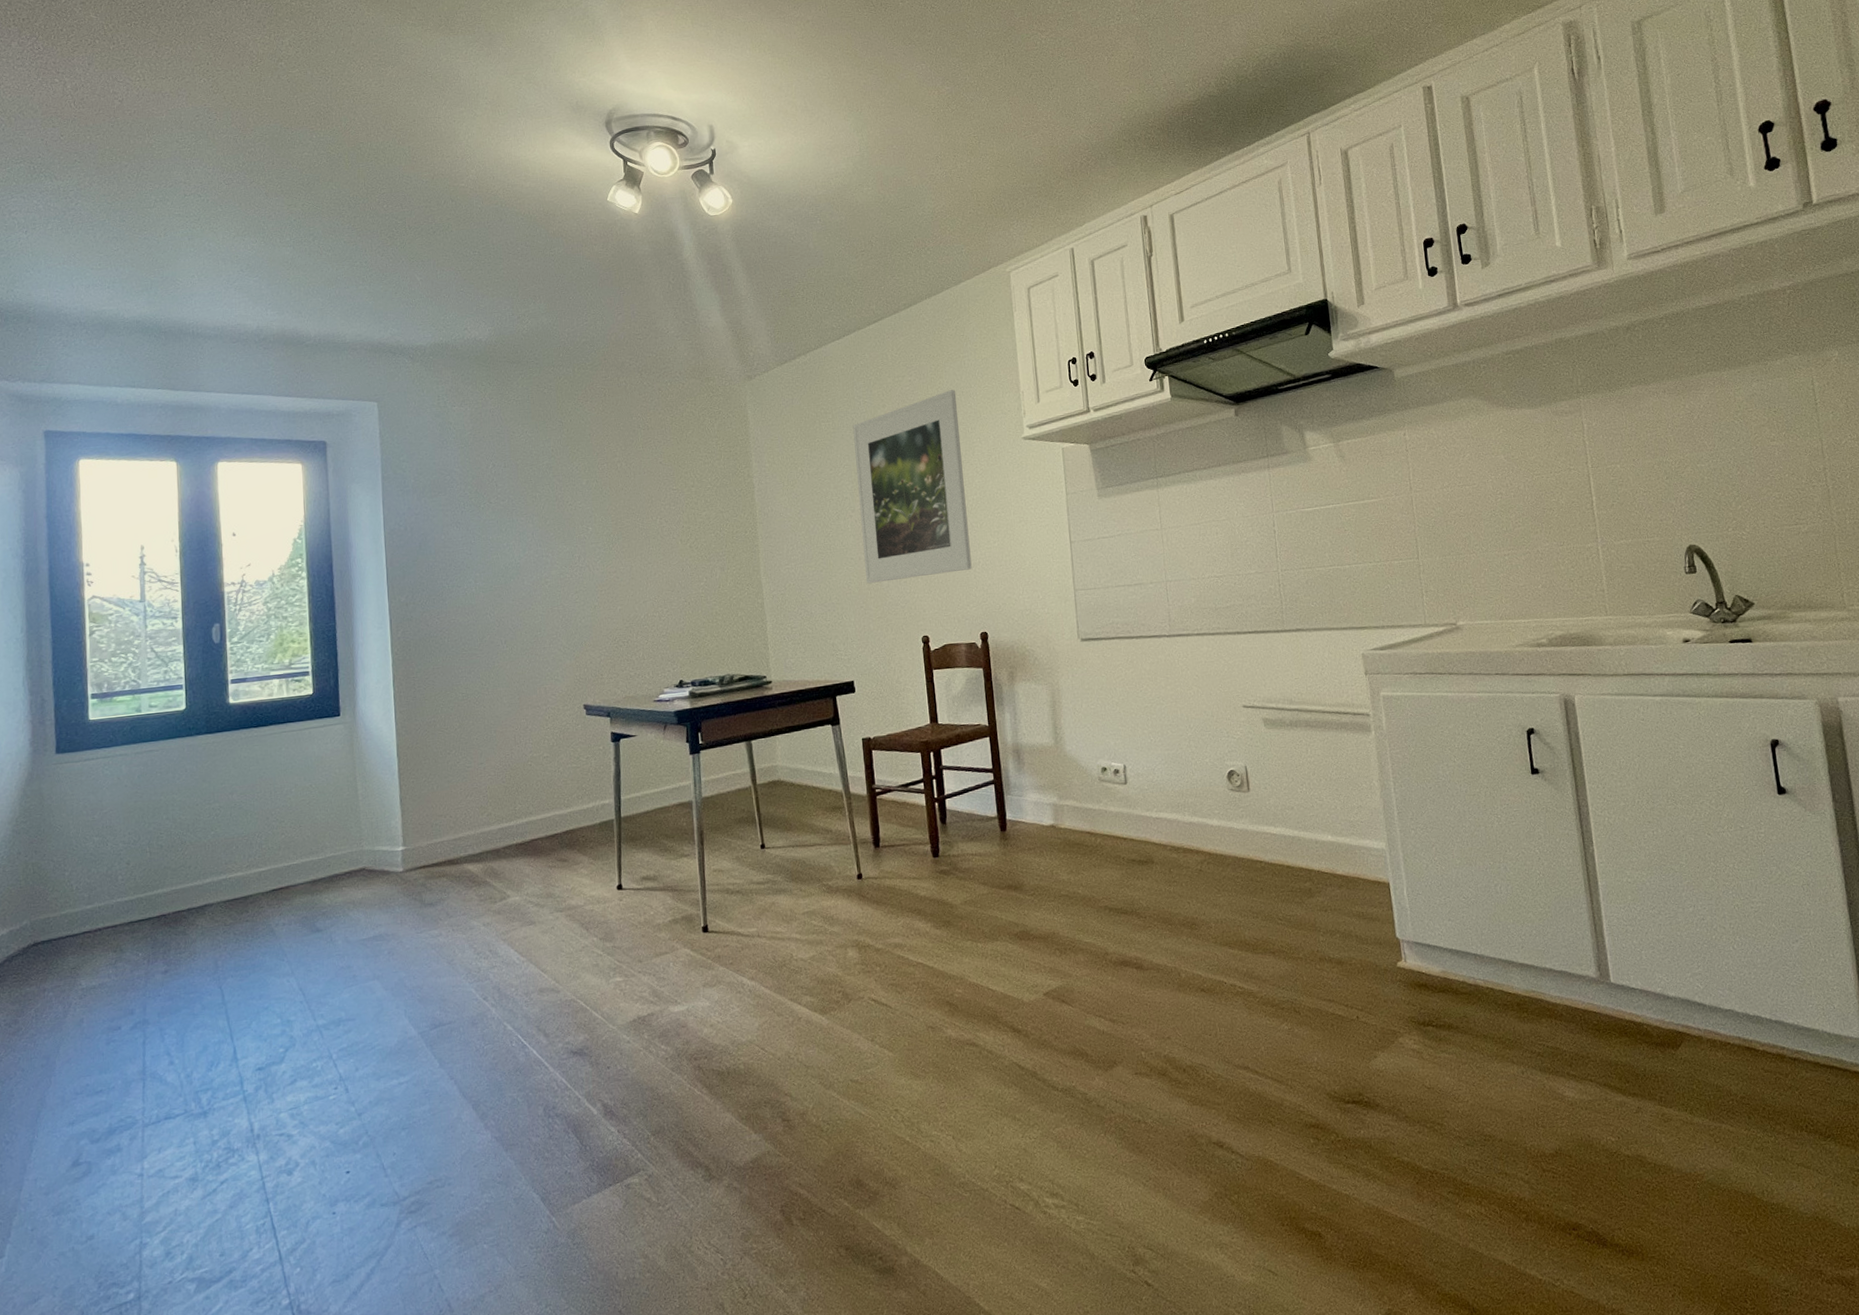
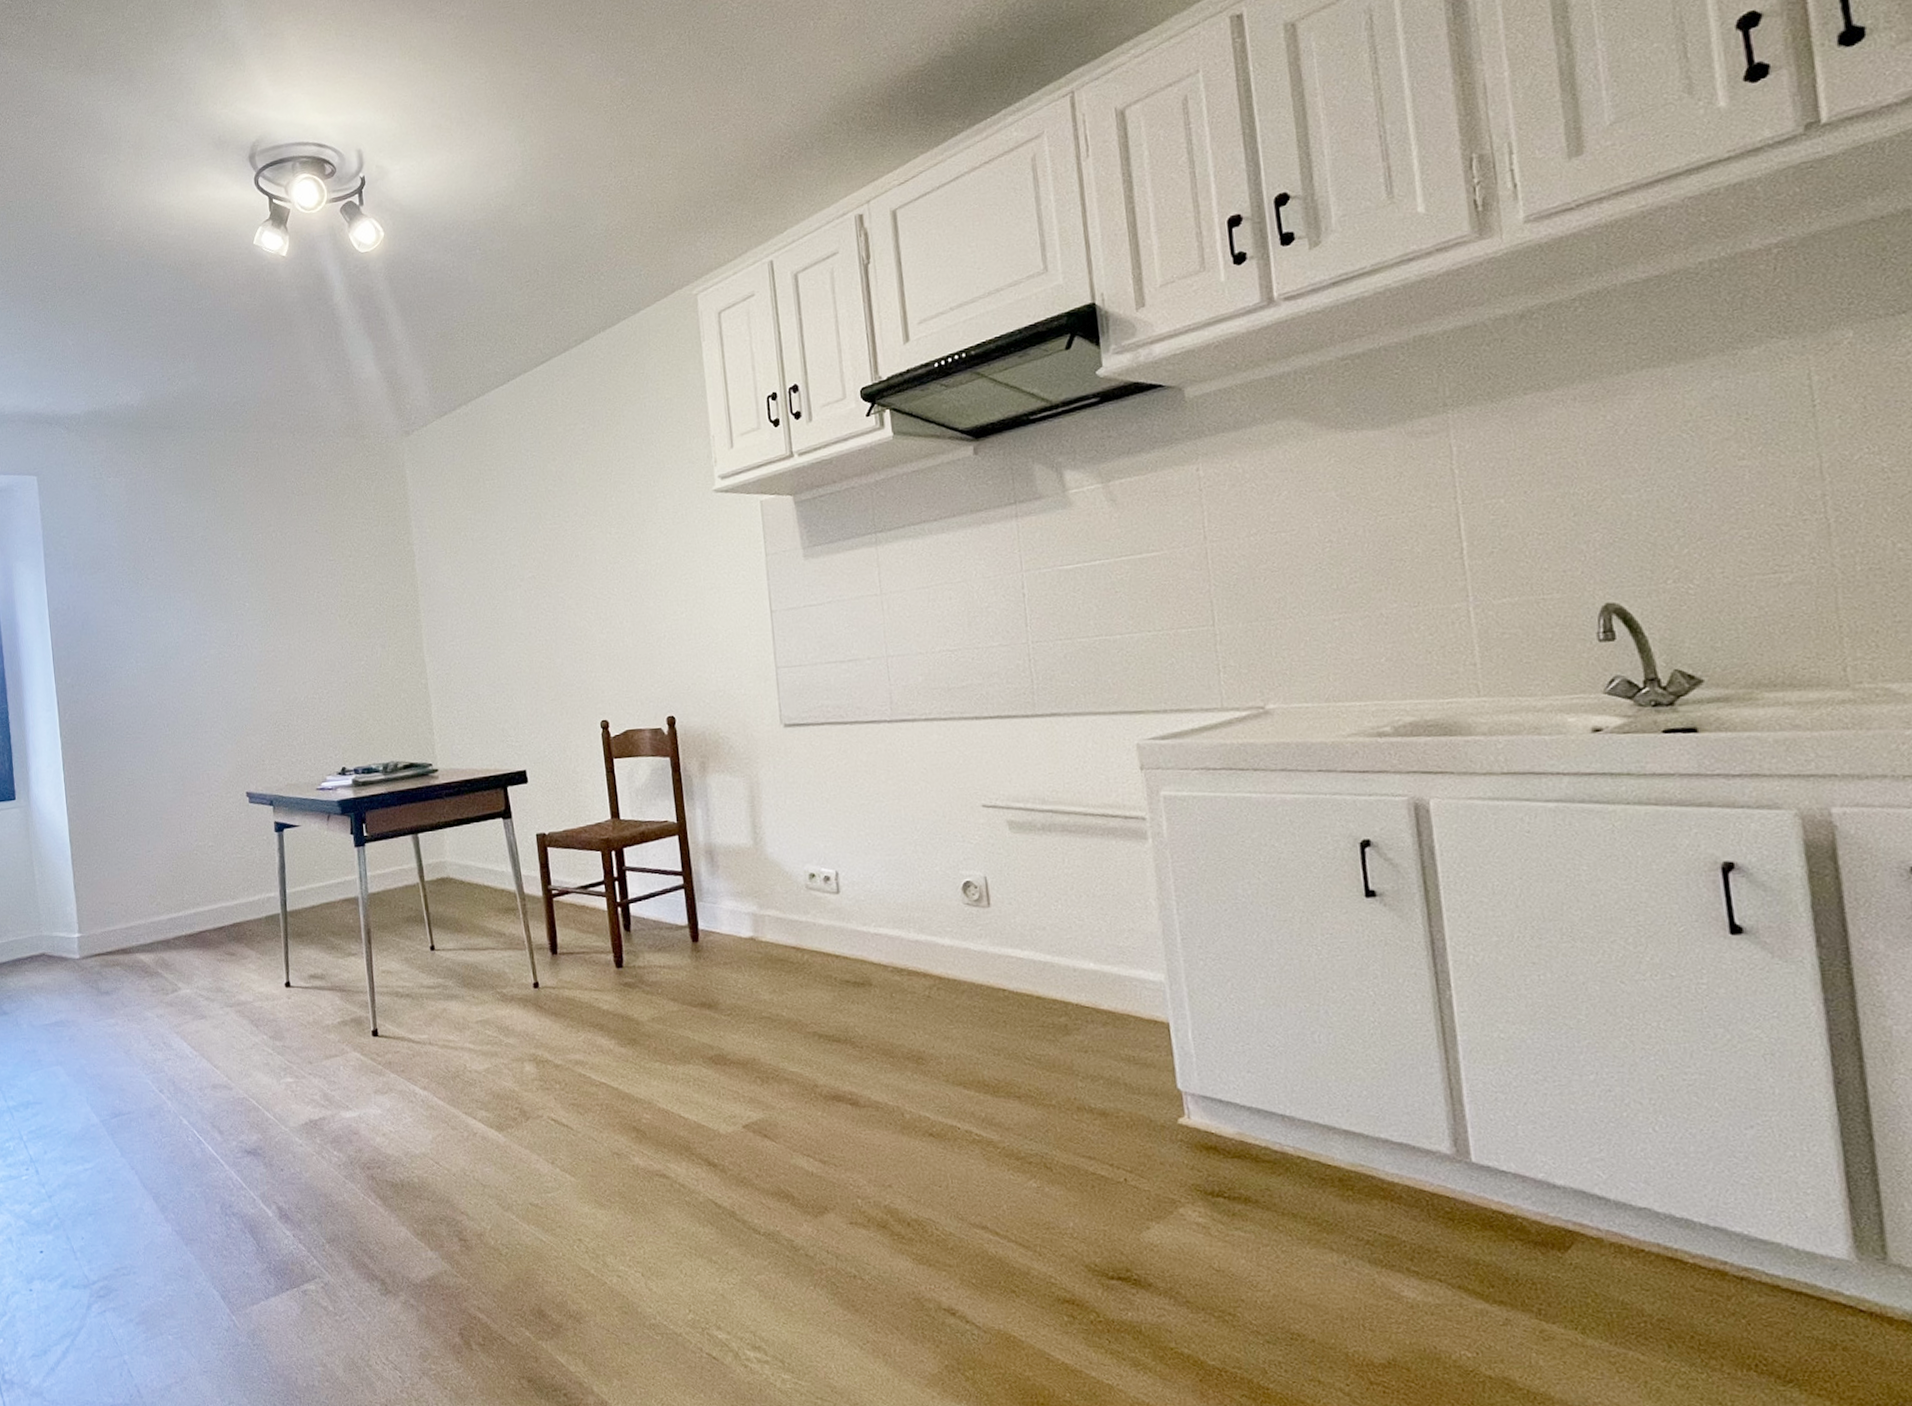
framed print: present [853,390,972,584] -> none [520,437,656,662]

